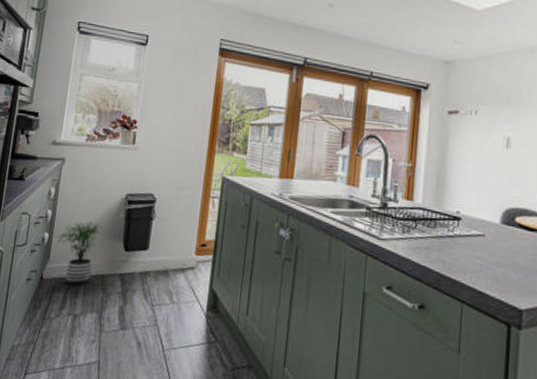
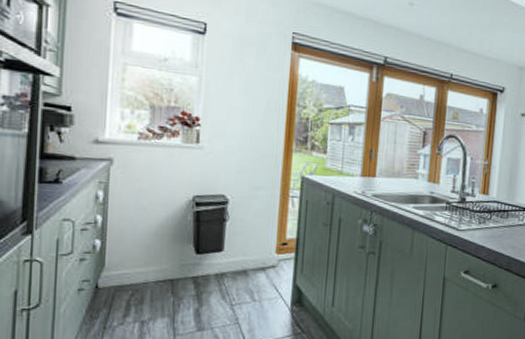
potted plant: present [57,222,103,286] -> none [111,226,169,292]

